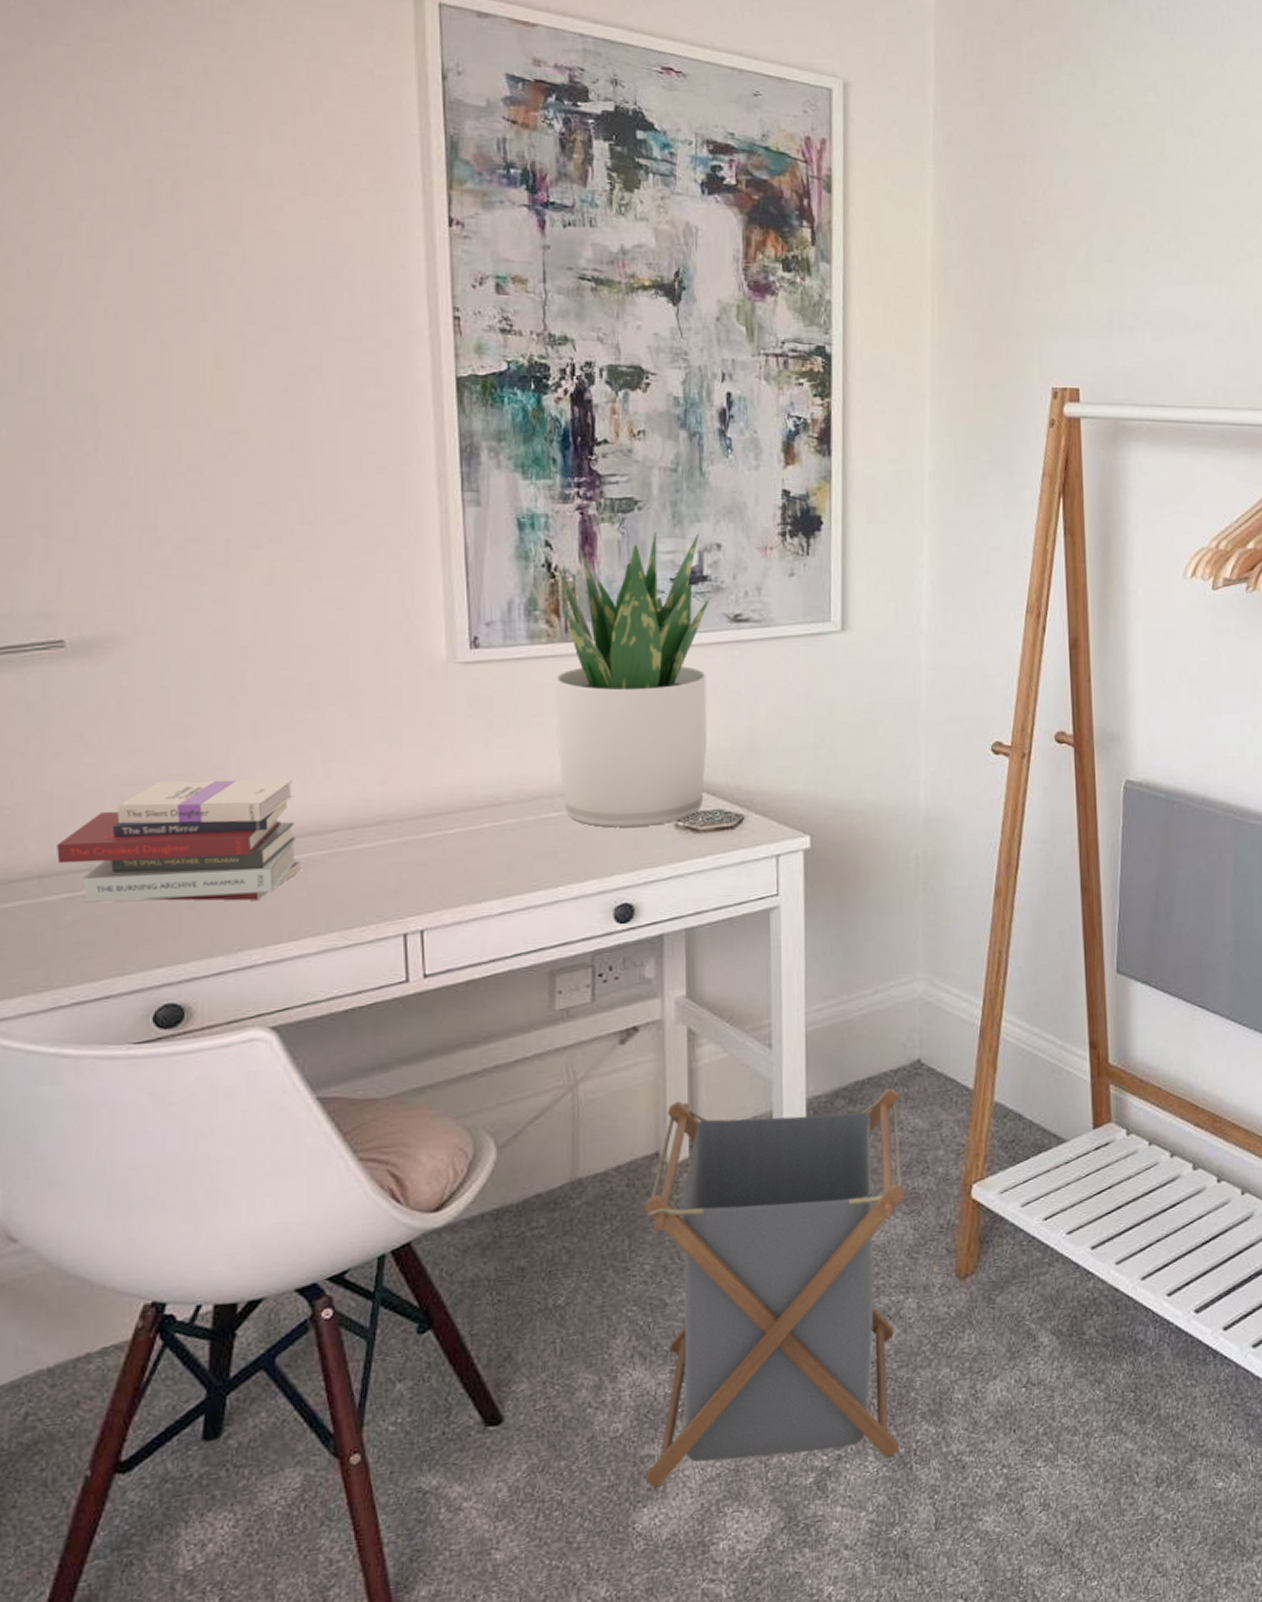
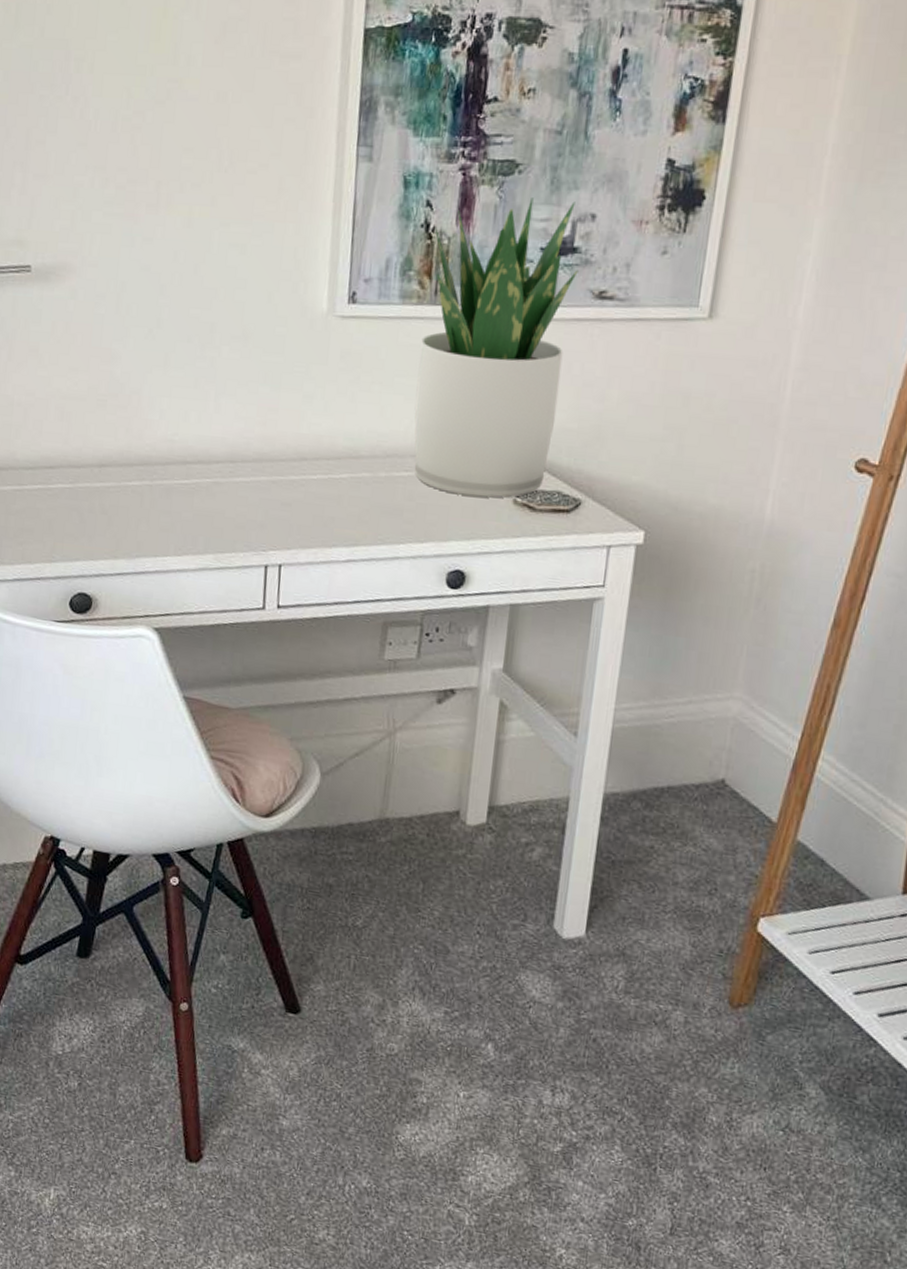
books: present [57,779,301,903] -> none [12,398,190,515]
laundry basket: present [644,1087,905,1487] -> none [412,768,697,1154]

